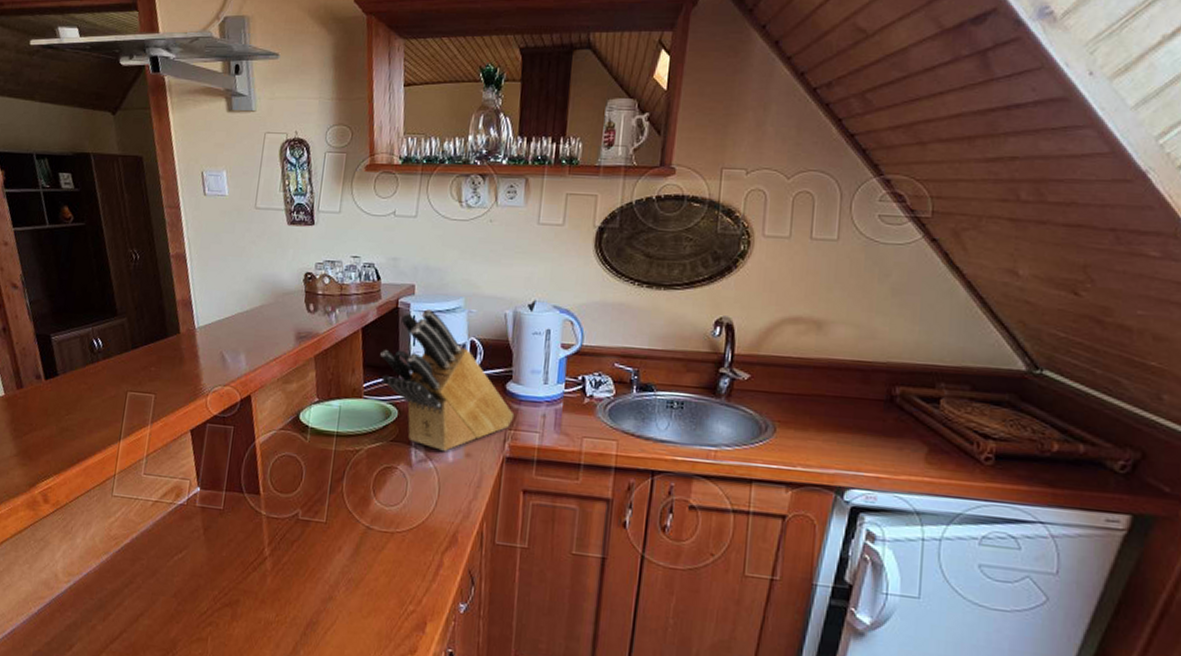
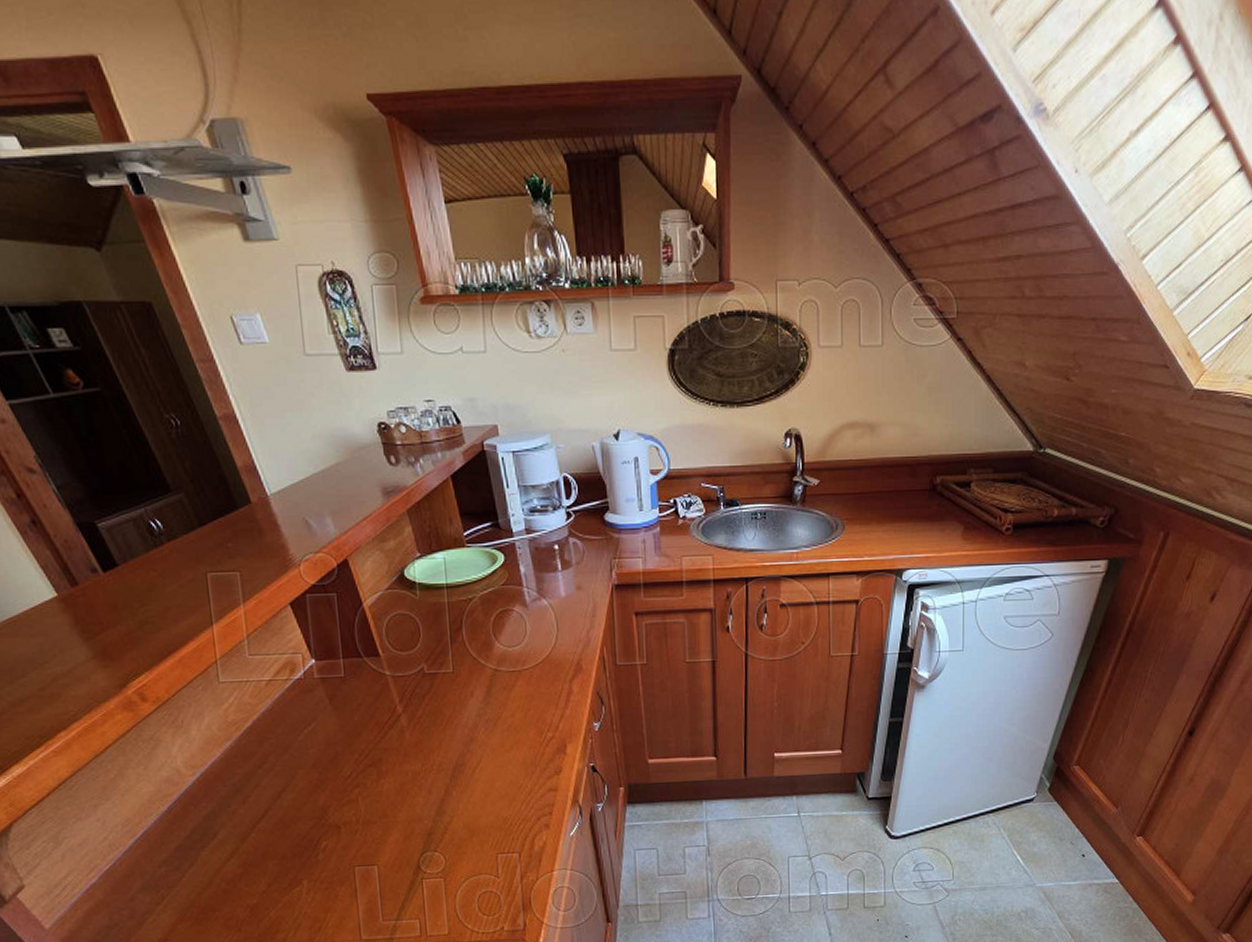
knife block: present [380,309,515,452] -> none [475,449,617,588]

